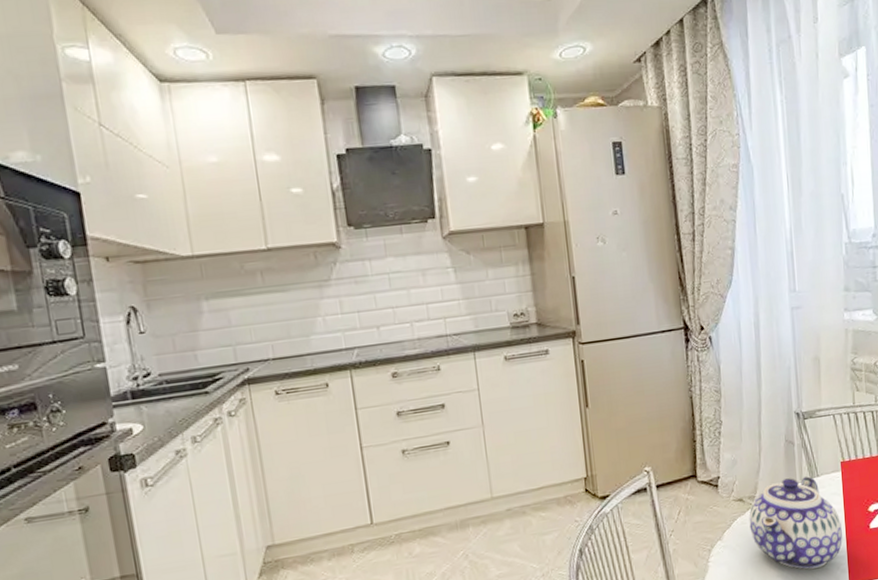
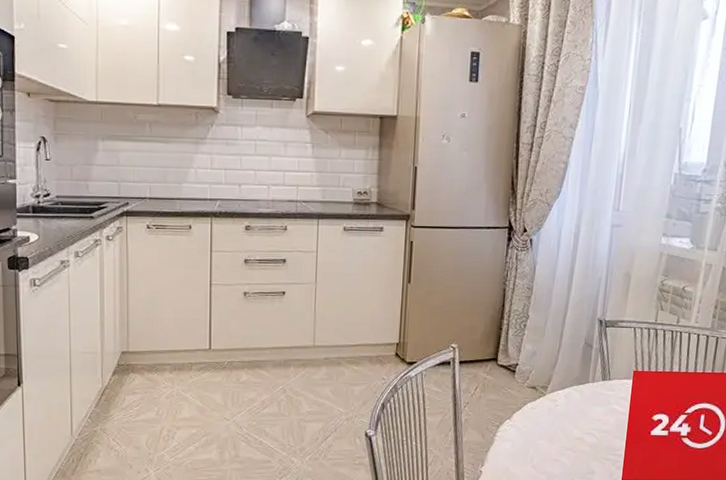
teapot: present [749,476,843,570] -> none [538,377,624,460]

